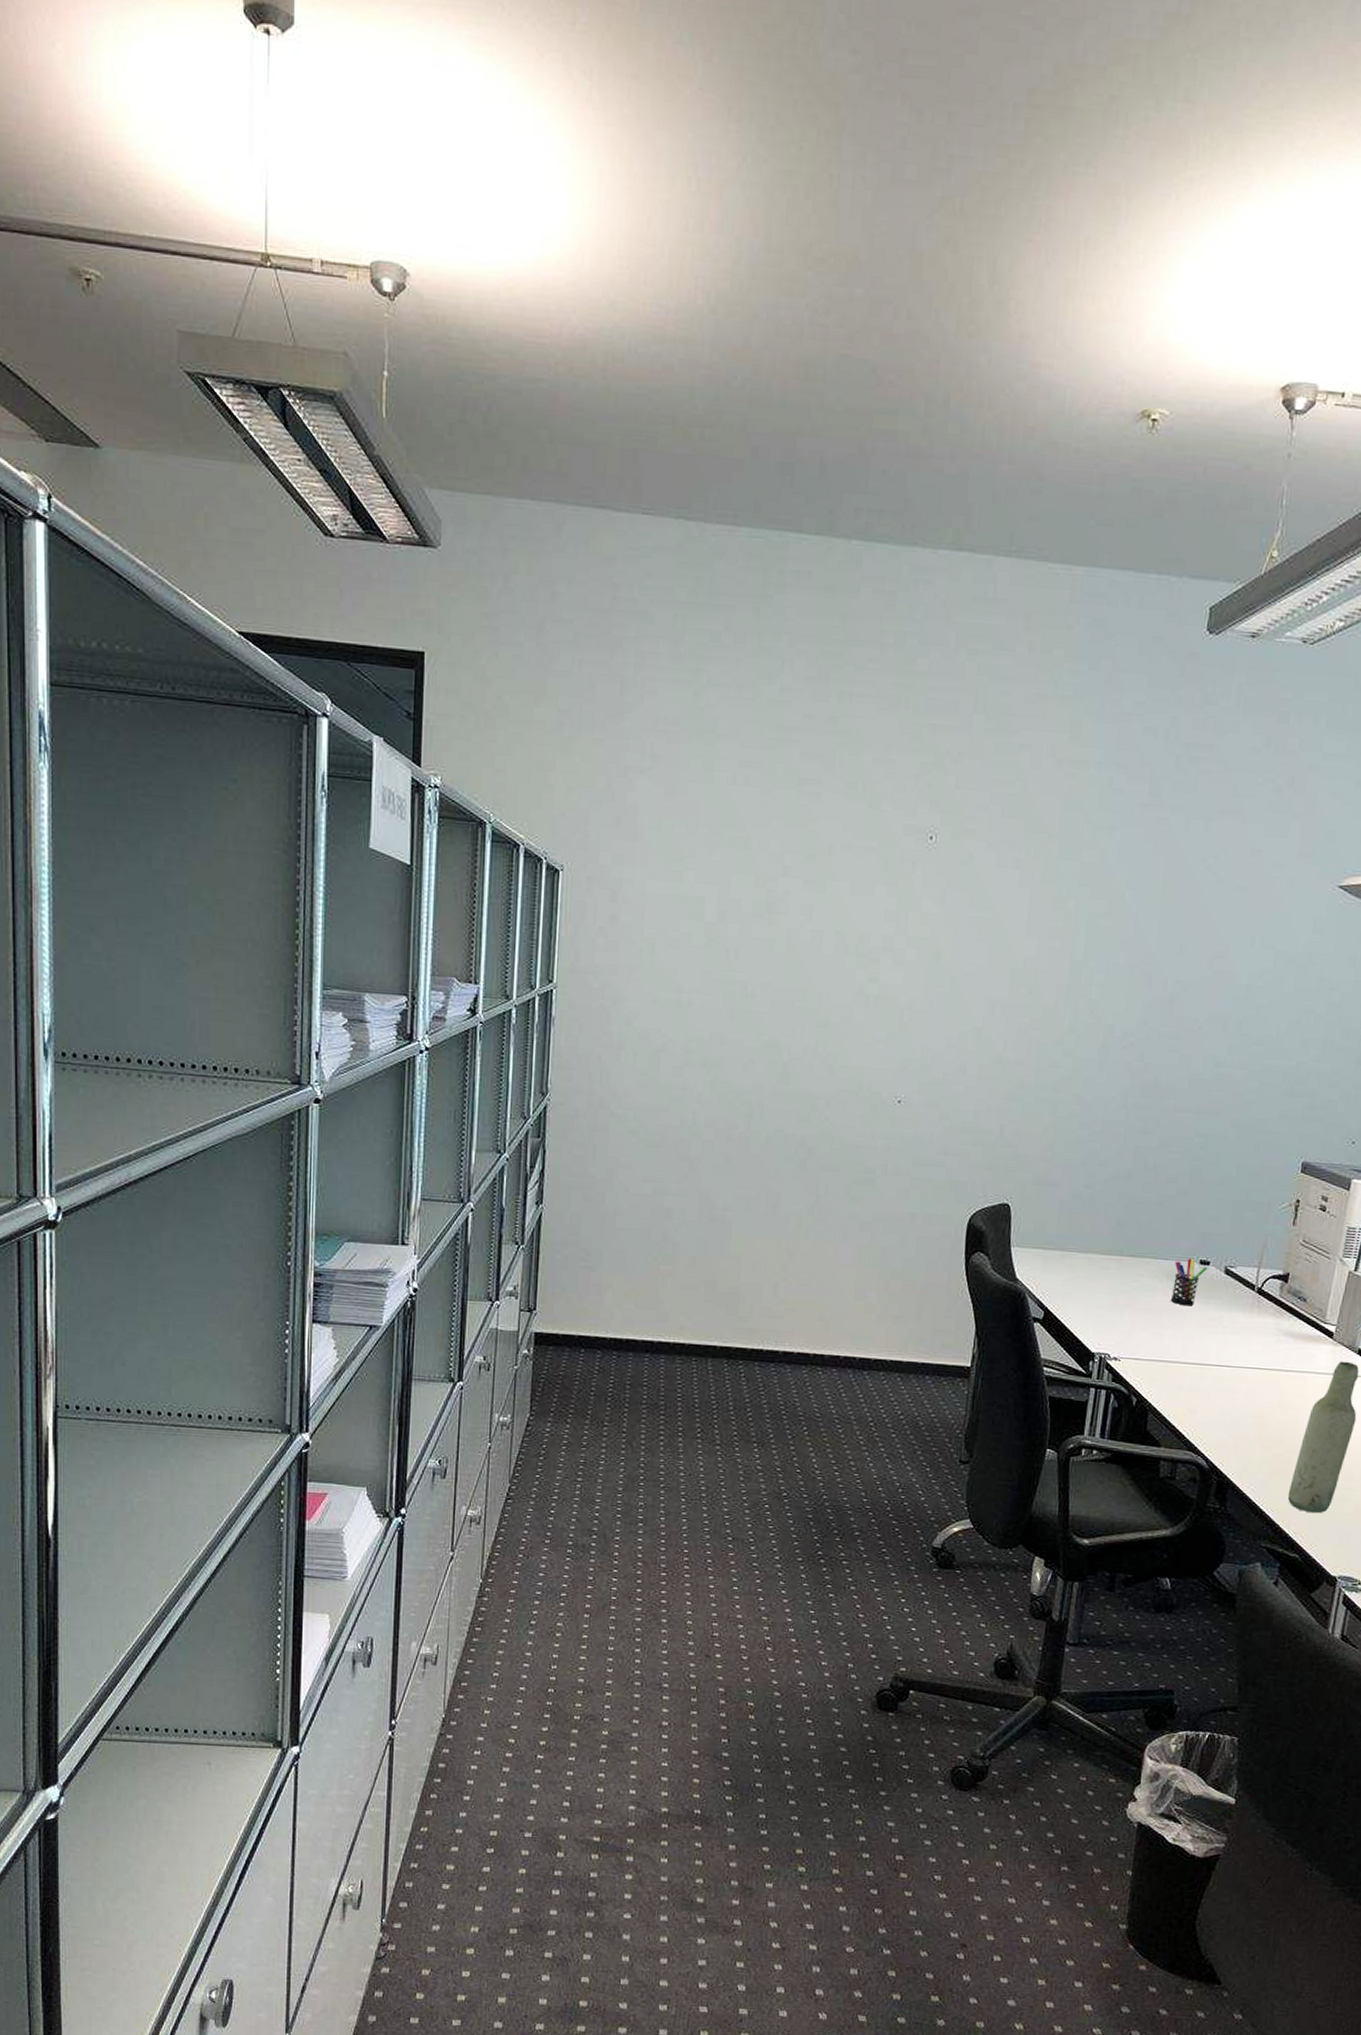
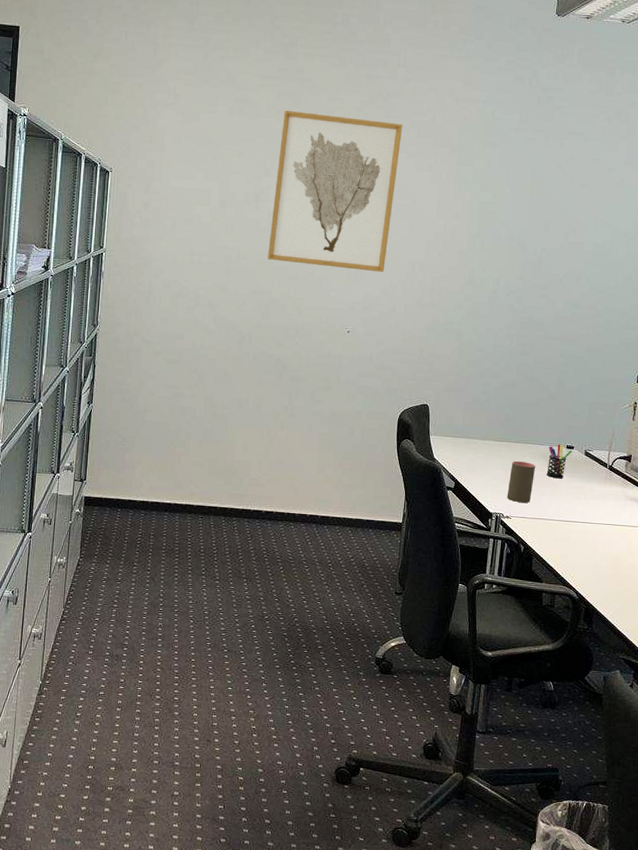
wall art: none [786,779,981,1017] -> present [267,111,403,273]
cup: none [1115,1282,1157,1339] -> present [507,461,536,503]

